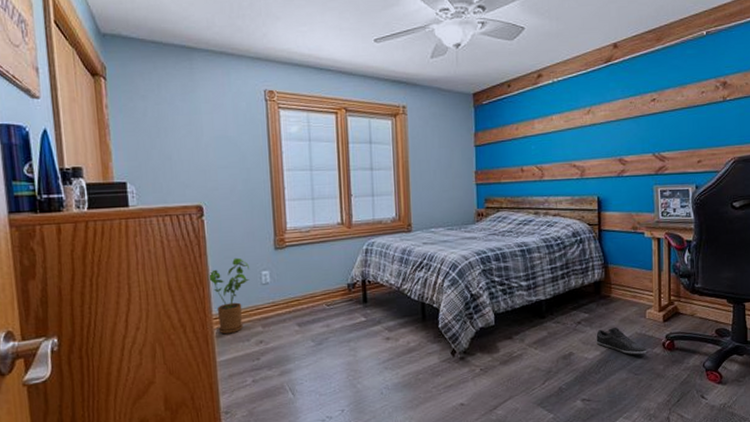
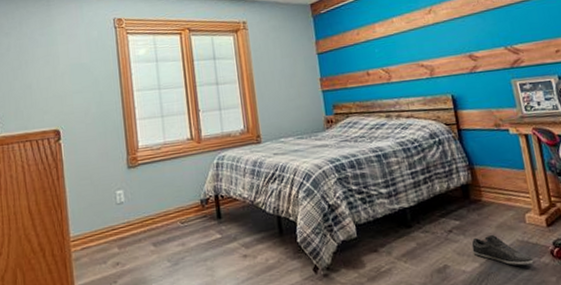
house plant: present [207,257,250,334] -> none [65,178,105,257]

